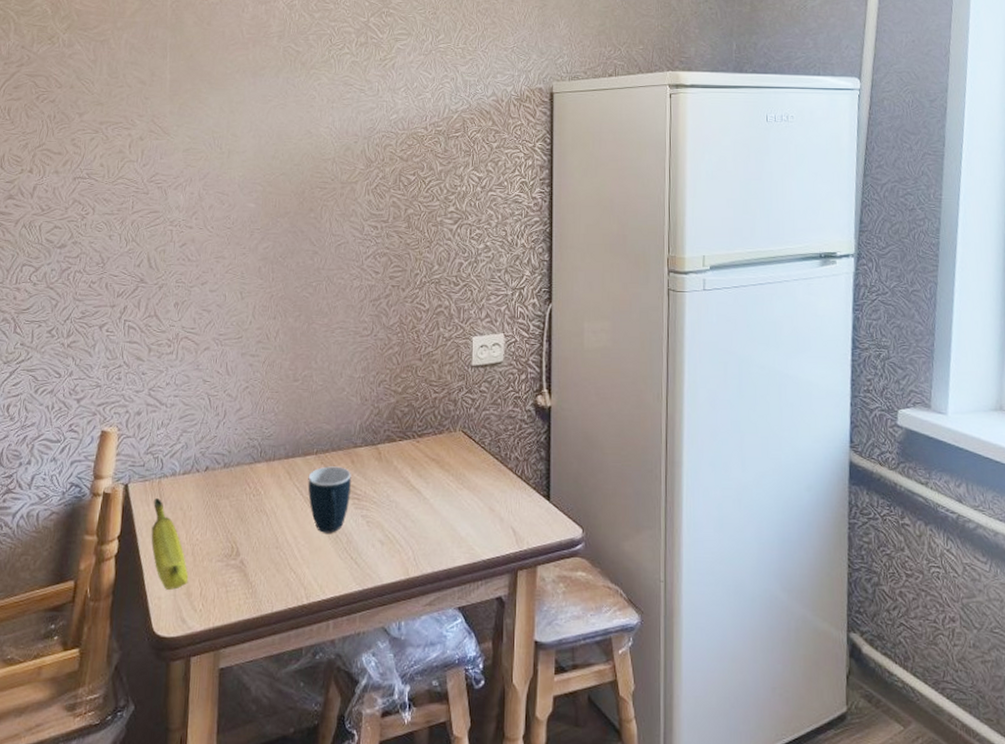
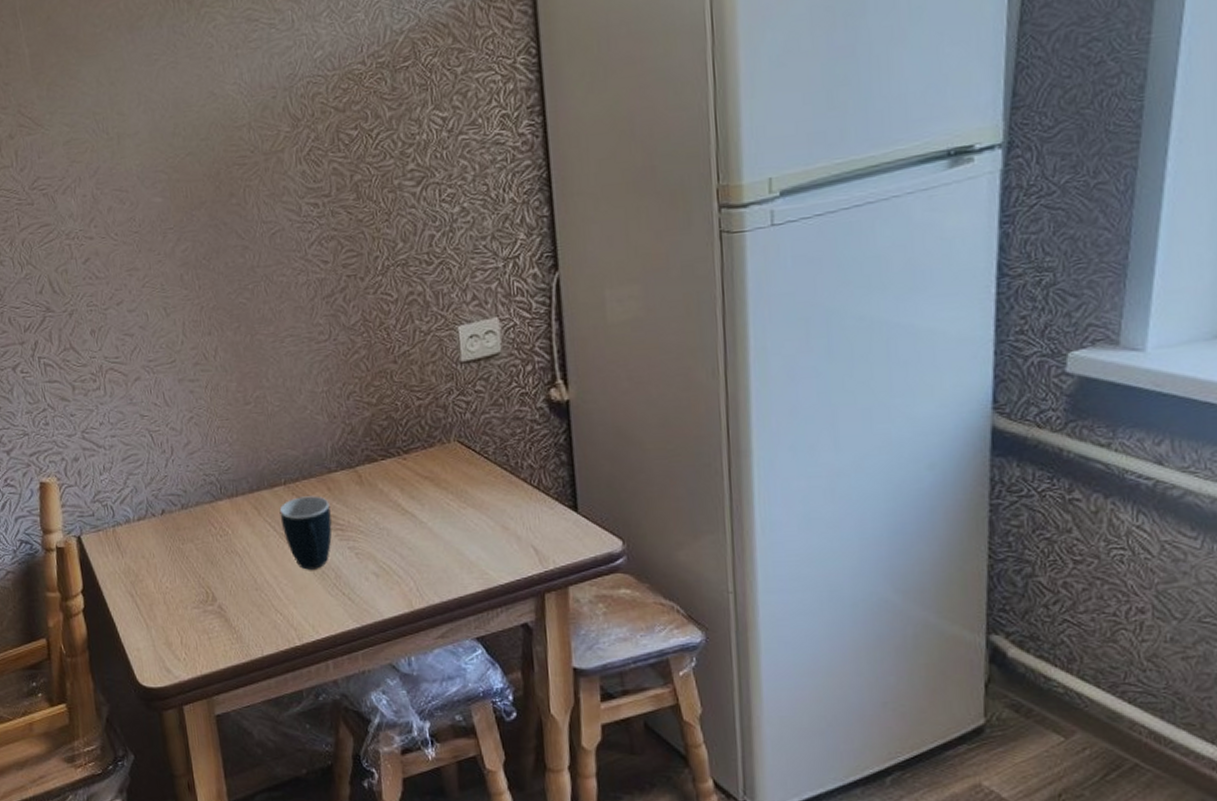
fruit: present [151,498,189,590] -> none [112,548,166,641]

